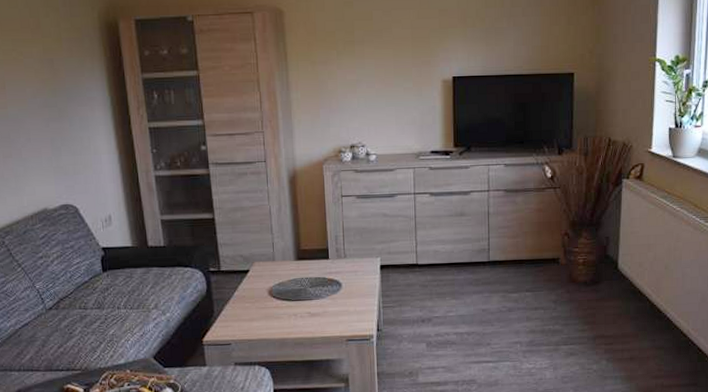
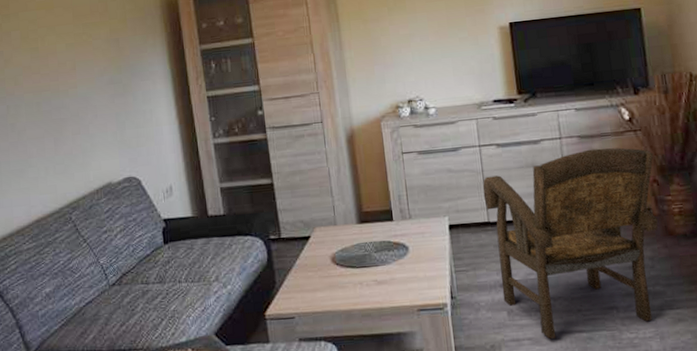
armchair: none [414,202,568,368] -> present [482,147,659,339]

